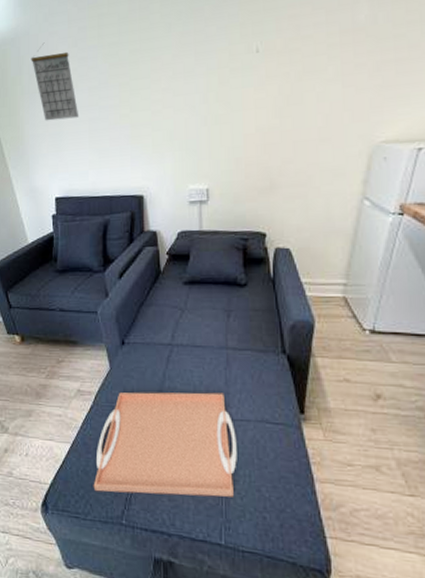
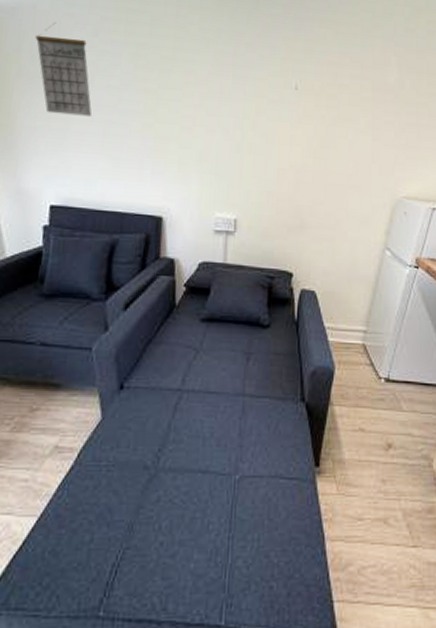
serving tray: present [93,392,237,497] -> none [63,445,247,578]

